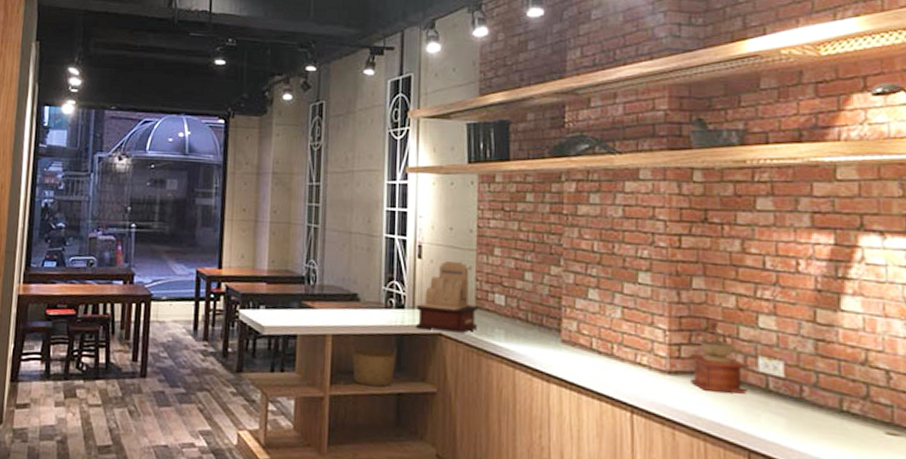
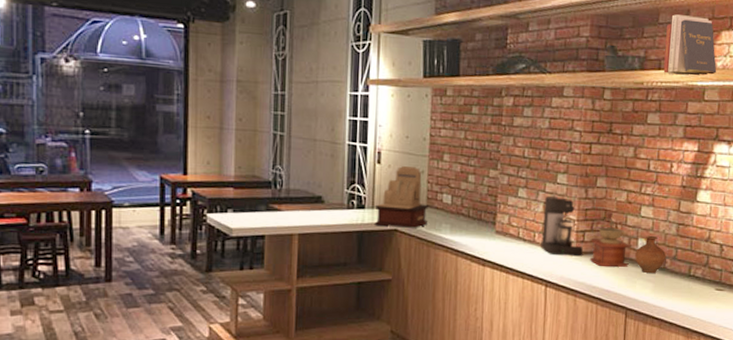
basket: present [351,346,397,387] -> none [317,243,358,278]
coffee maker: none [621,299,679,375] -> present [541,196,583,255]
ceramic jug: none [756,353,803,406] -> present [635,235,666,274]
books: none [772,78,851,150] -> present [663,14,717,76]

